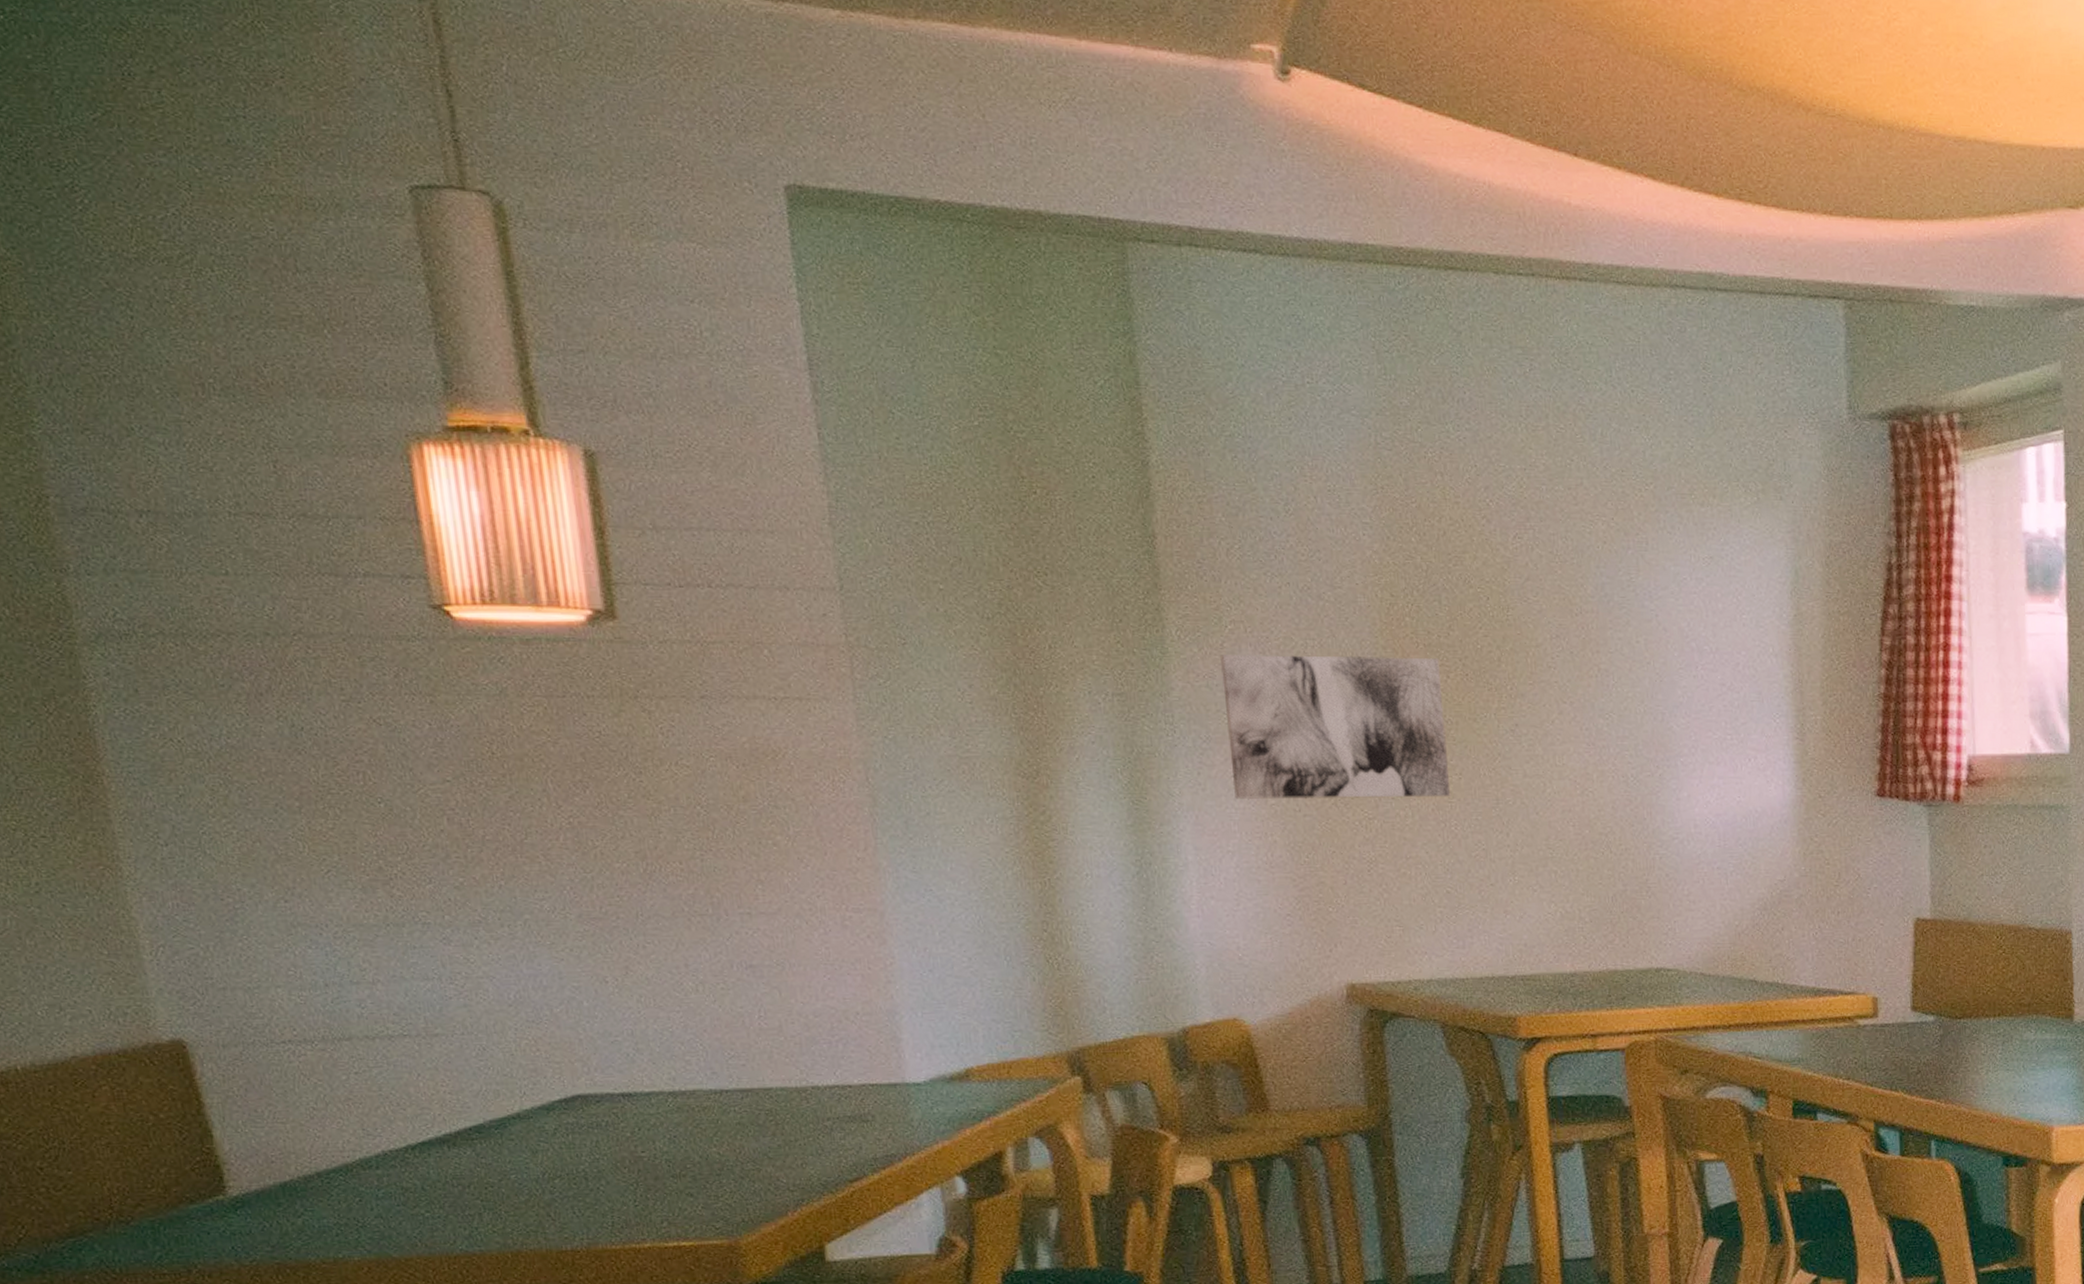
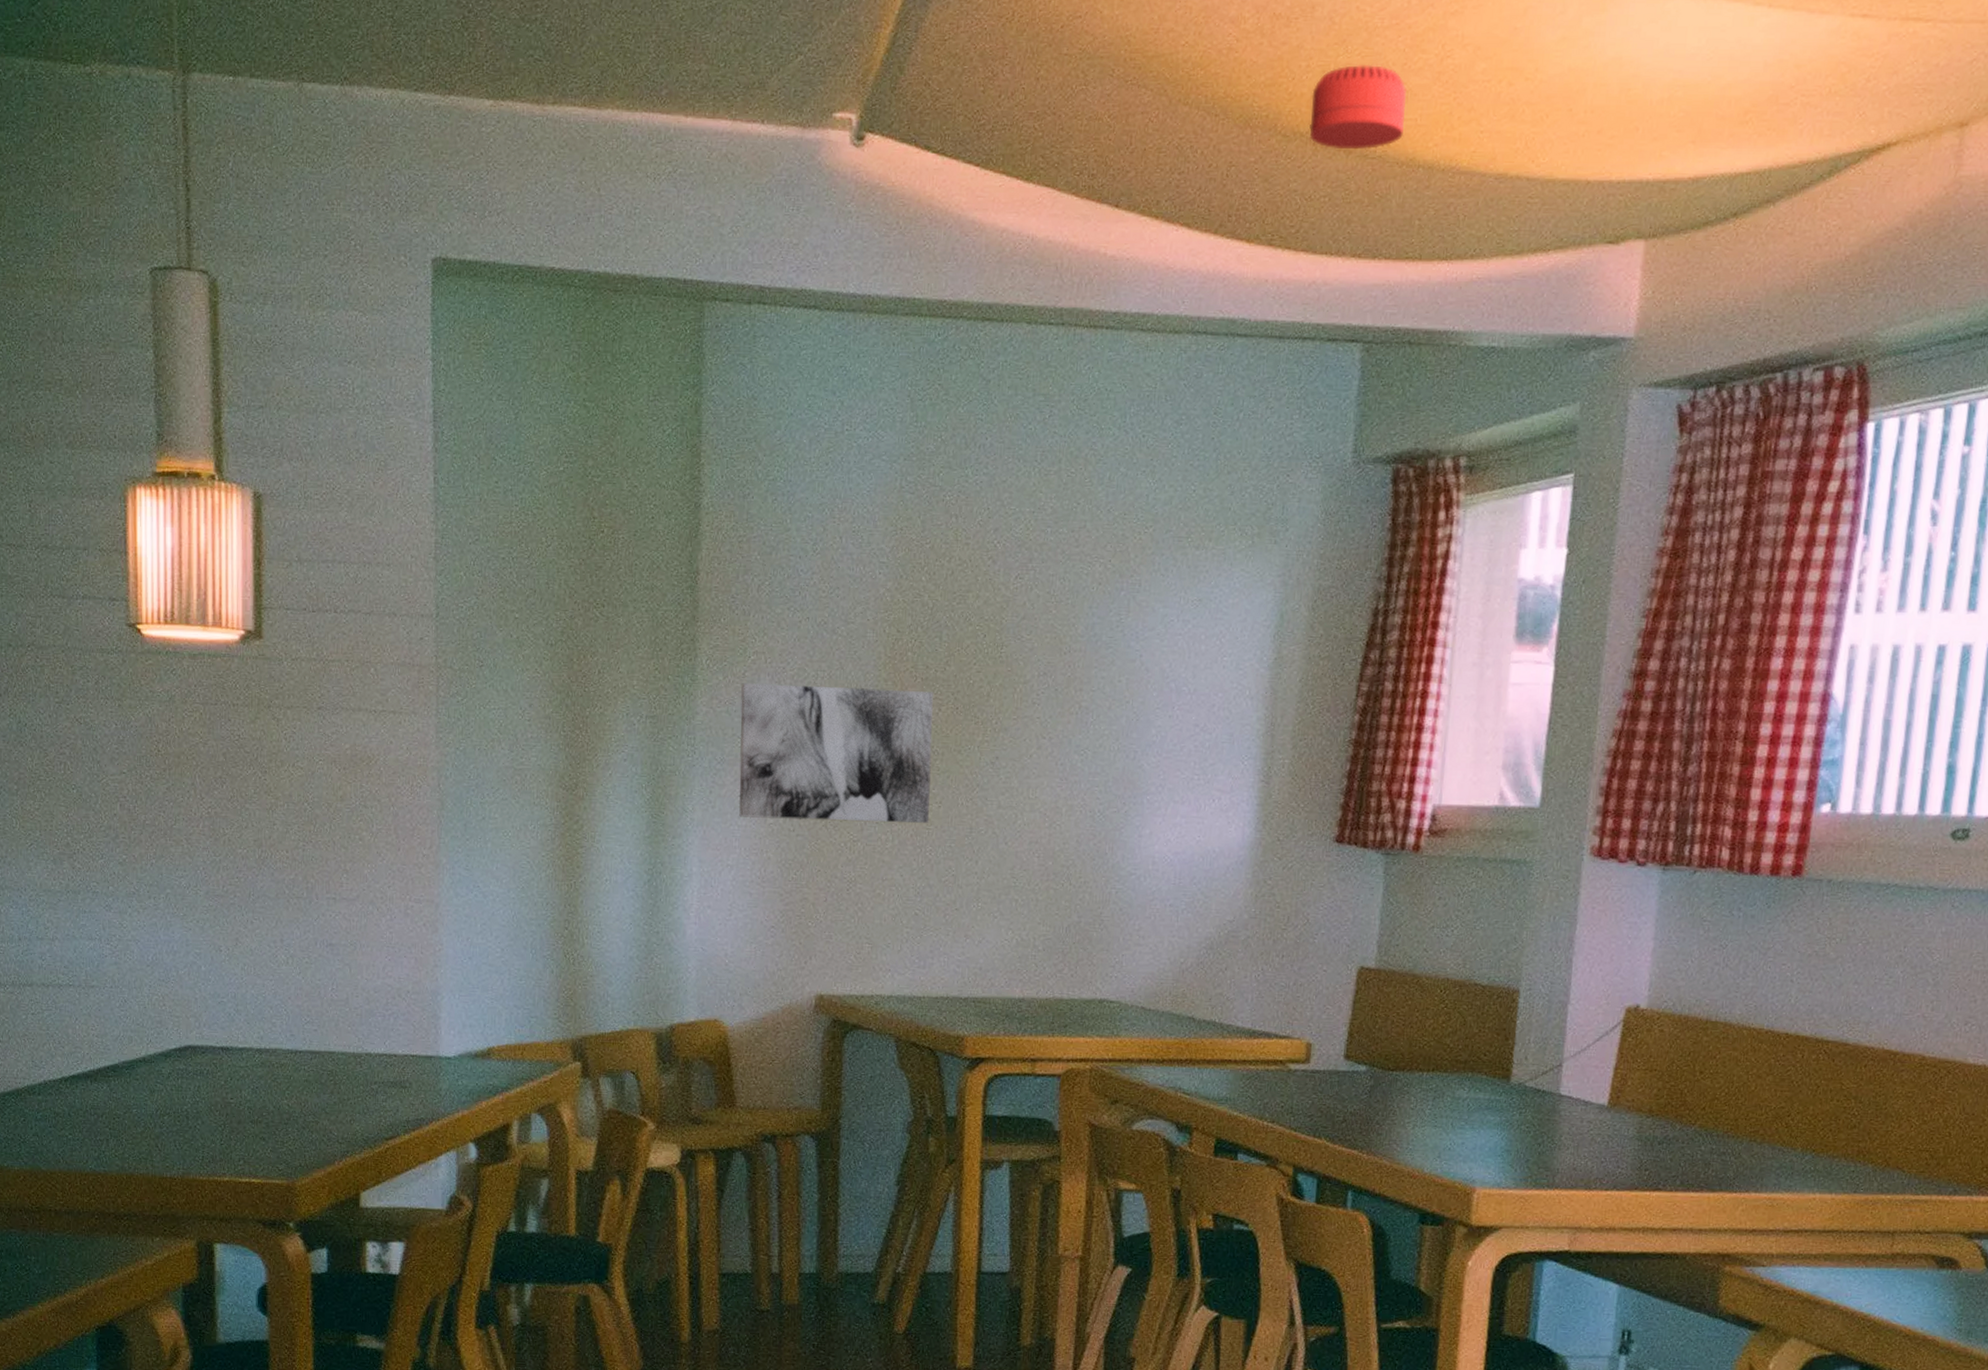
smoke detector: none [1763,22,1861,108] -> present [1308,65,1408,150]

